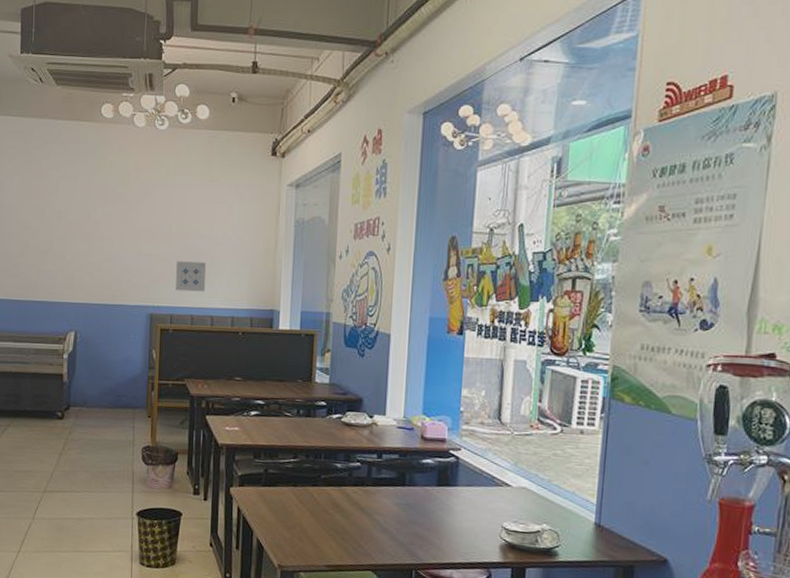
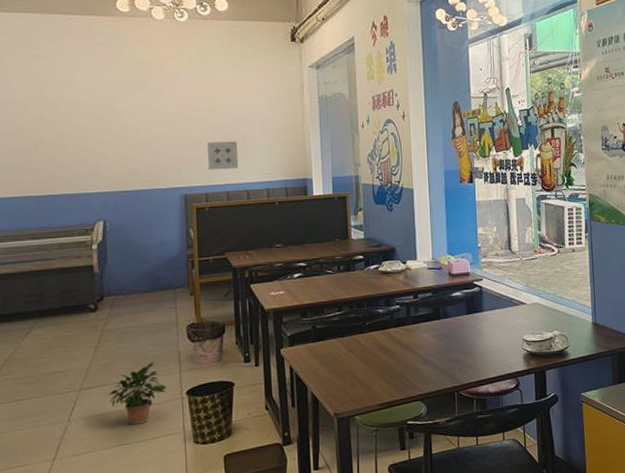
potted plant: none [66,478,120,535] -> present [107,363,167,425]

